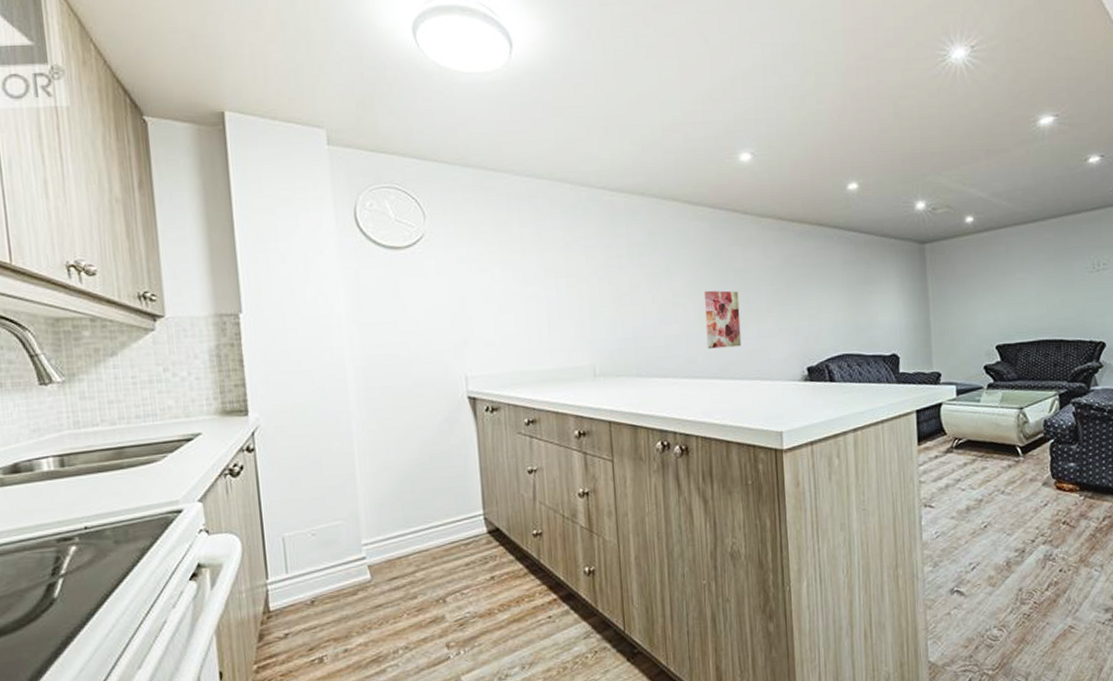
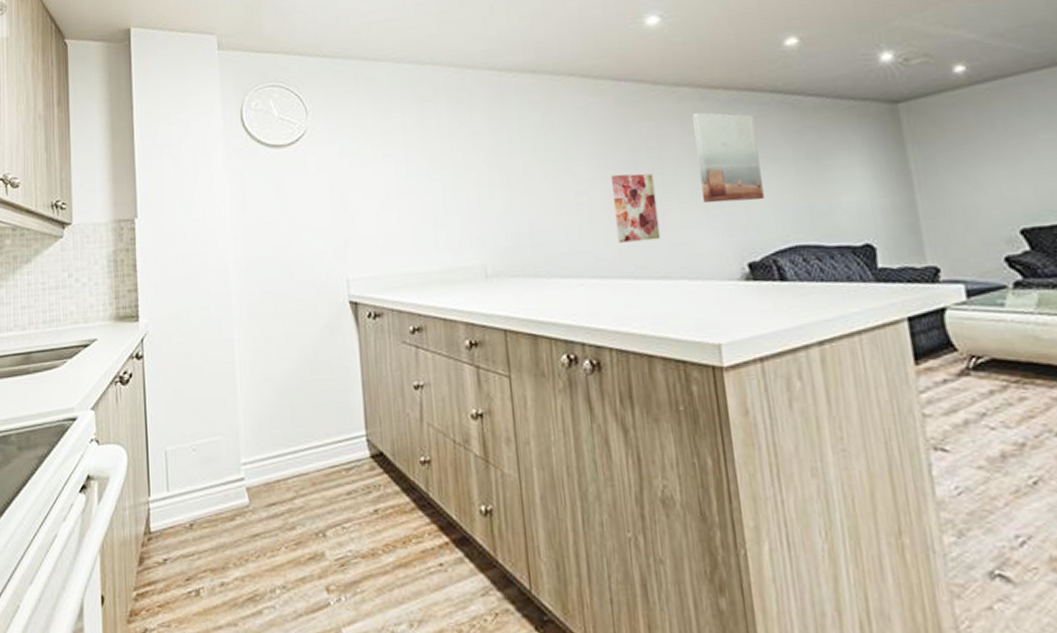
wall art: none [773,241,823,318] -> present [692,112,764,203]

